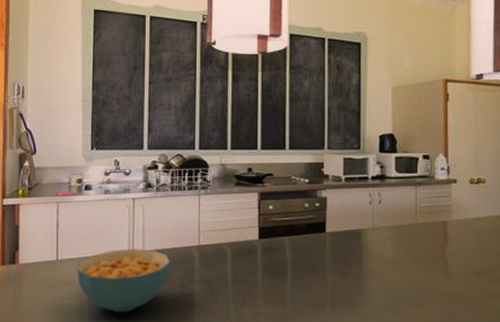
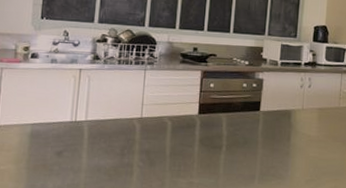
cereal bowl: present [77,249,170,313] -> none [16,117,112,180]

